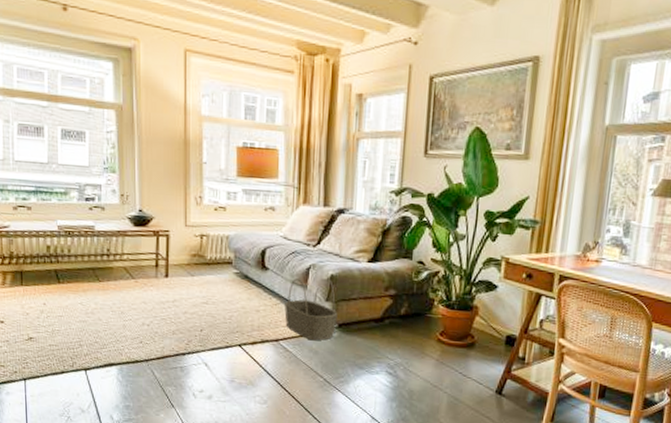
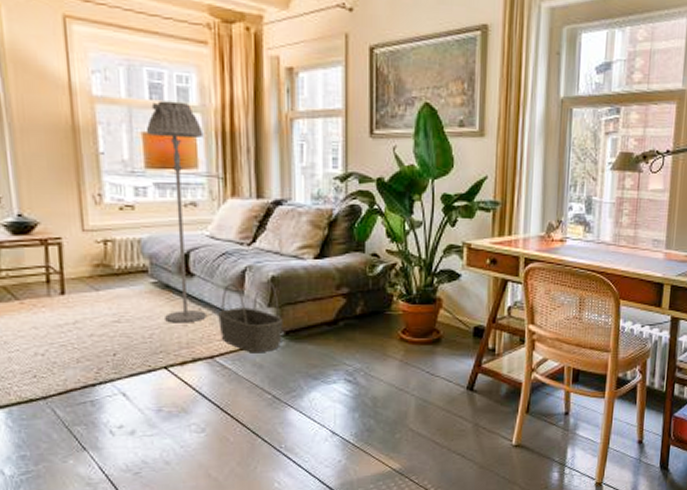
floor lamp: none [239,120,285,309] -> present [145,100,206,323]

